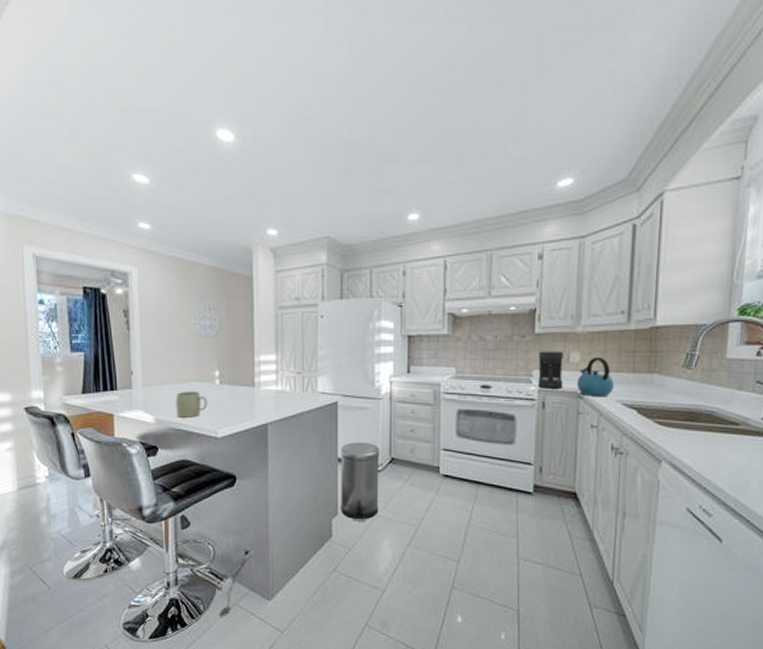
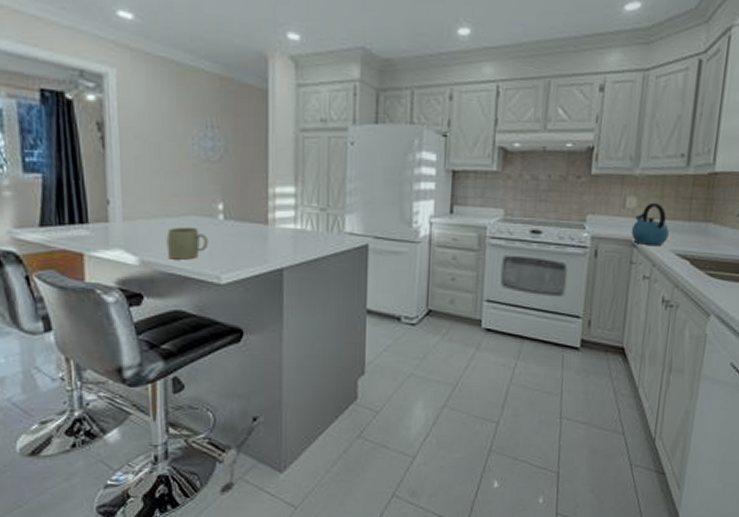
pedal bin: present [341,442,380,521] -> none [368,291,416,381]
coffee maker: present [537,351,564,389] -> none [591,194,621,236]

